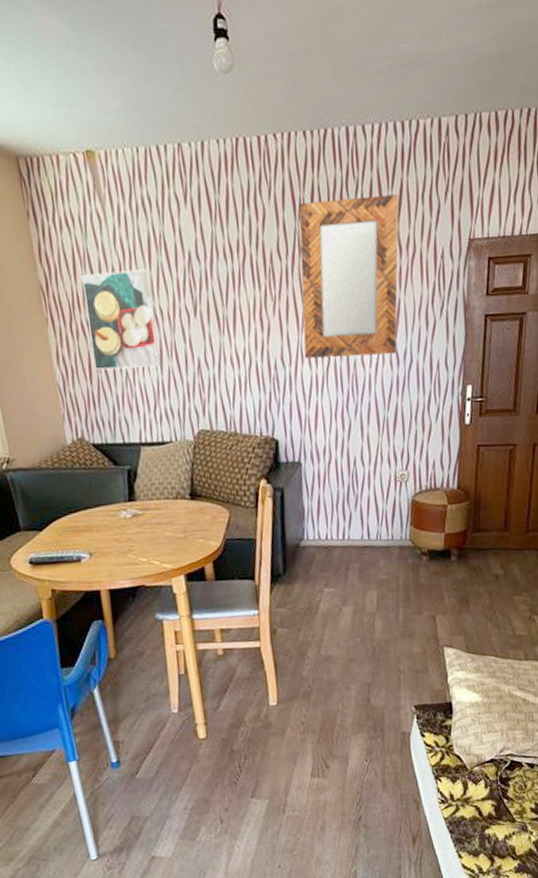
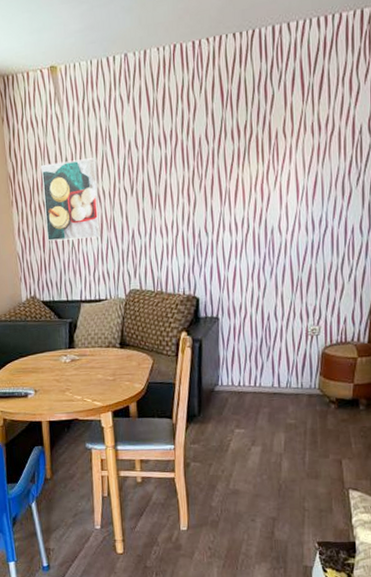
home mirror: present [299,194,399,359] -> none [225,80,320,228]

